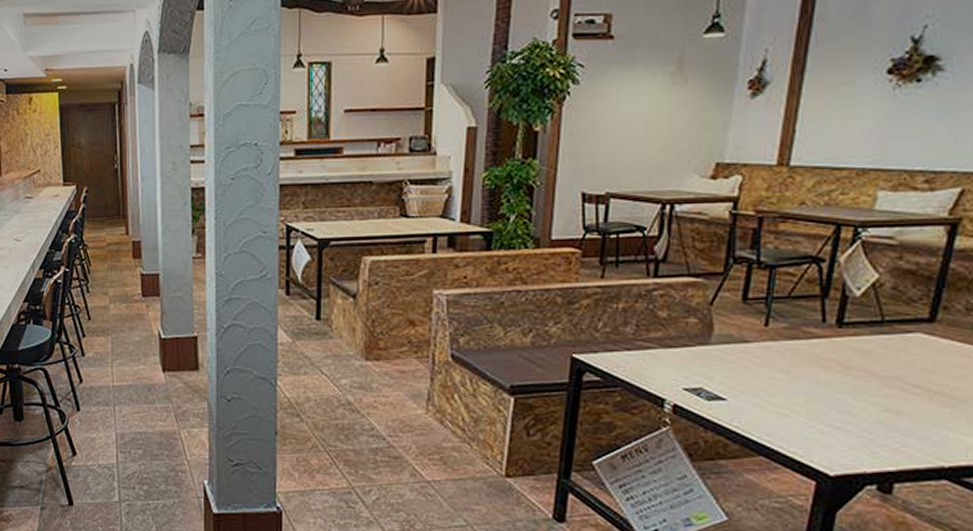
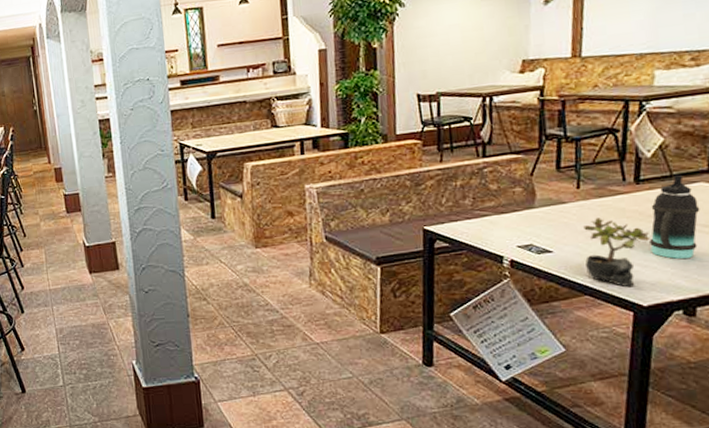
succulent plant: none [765,364,848,452] -> present [583,218,651,287]
bottle: none [846,321,913,425] -> present [650,174,700,259]

